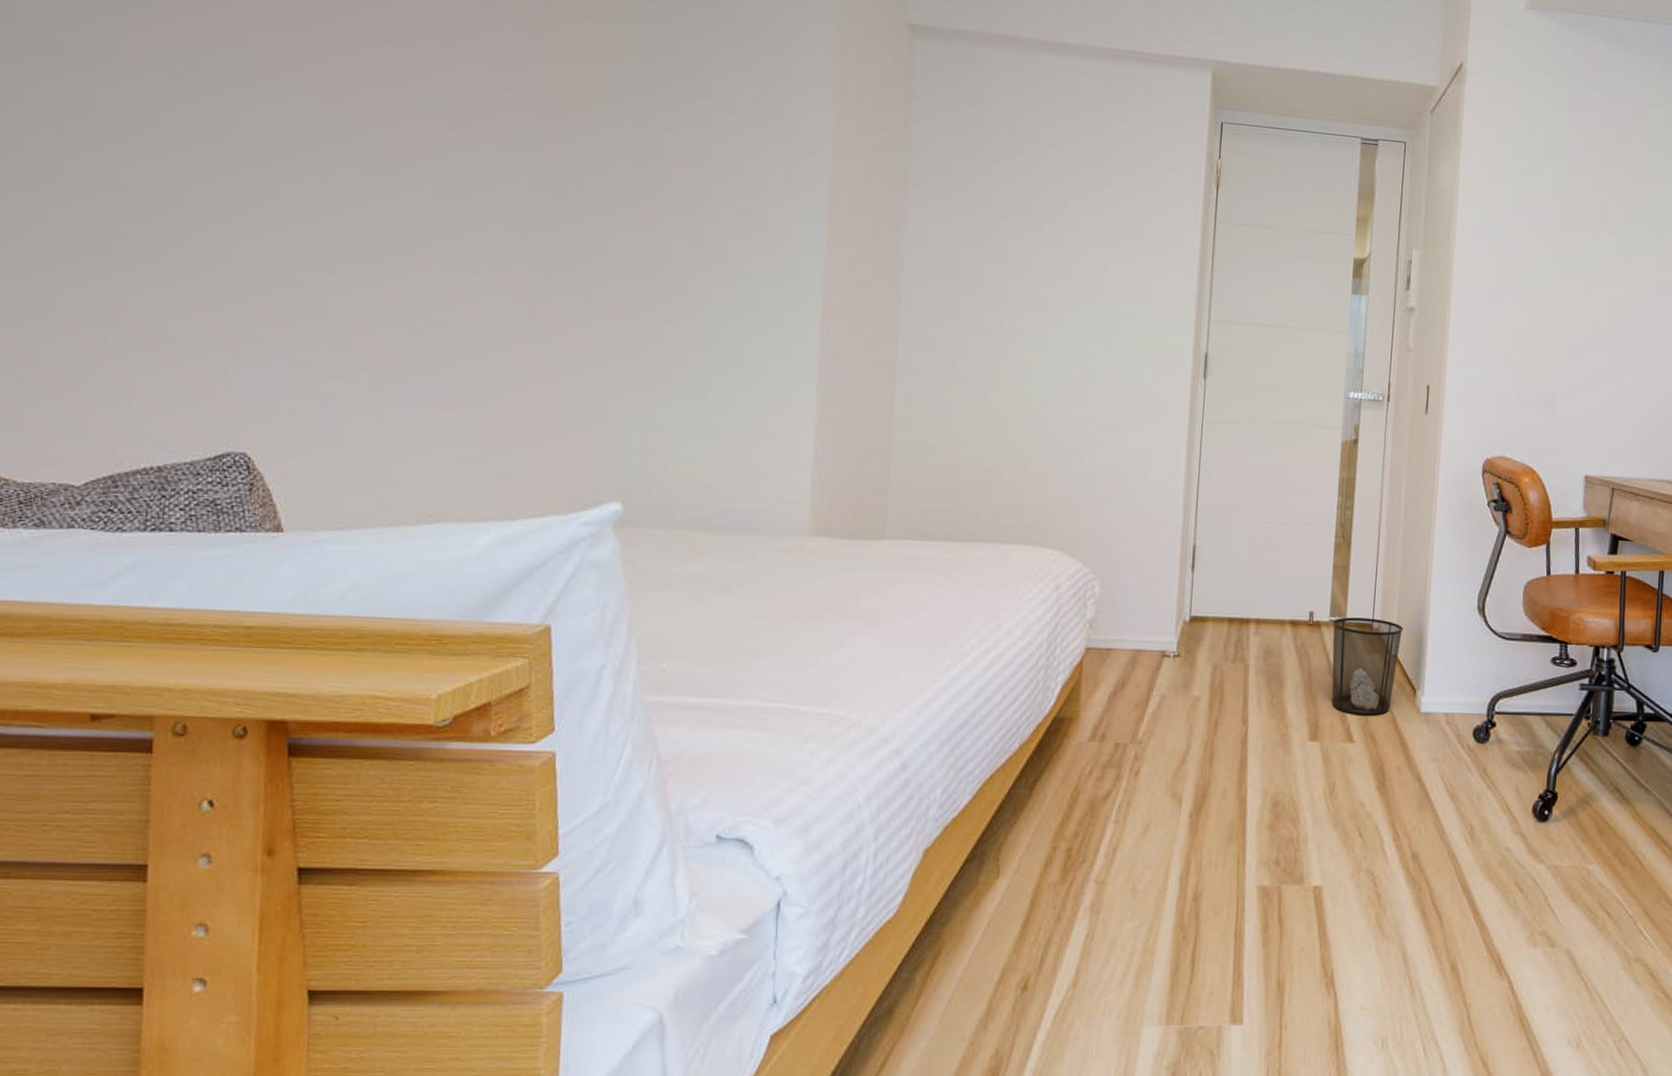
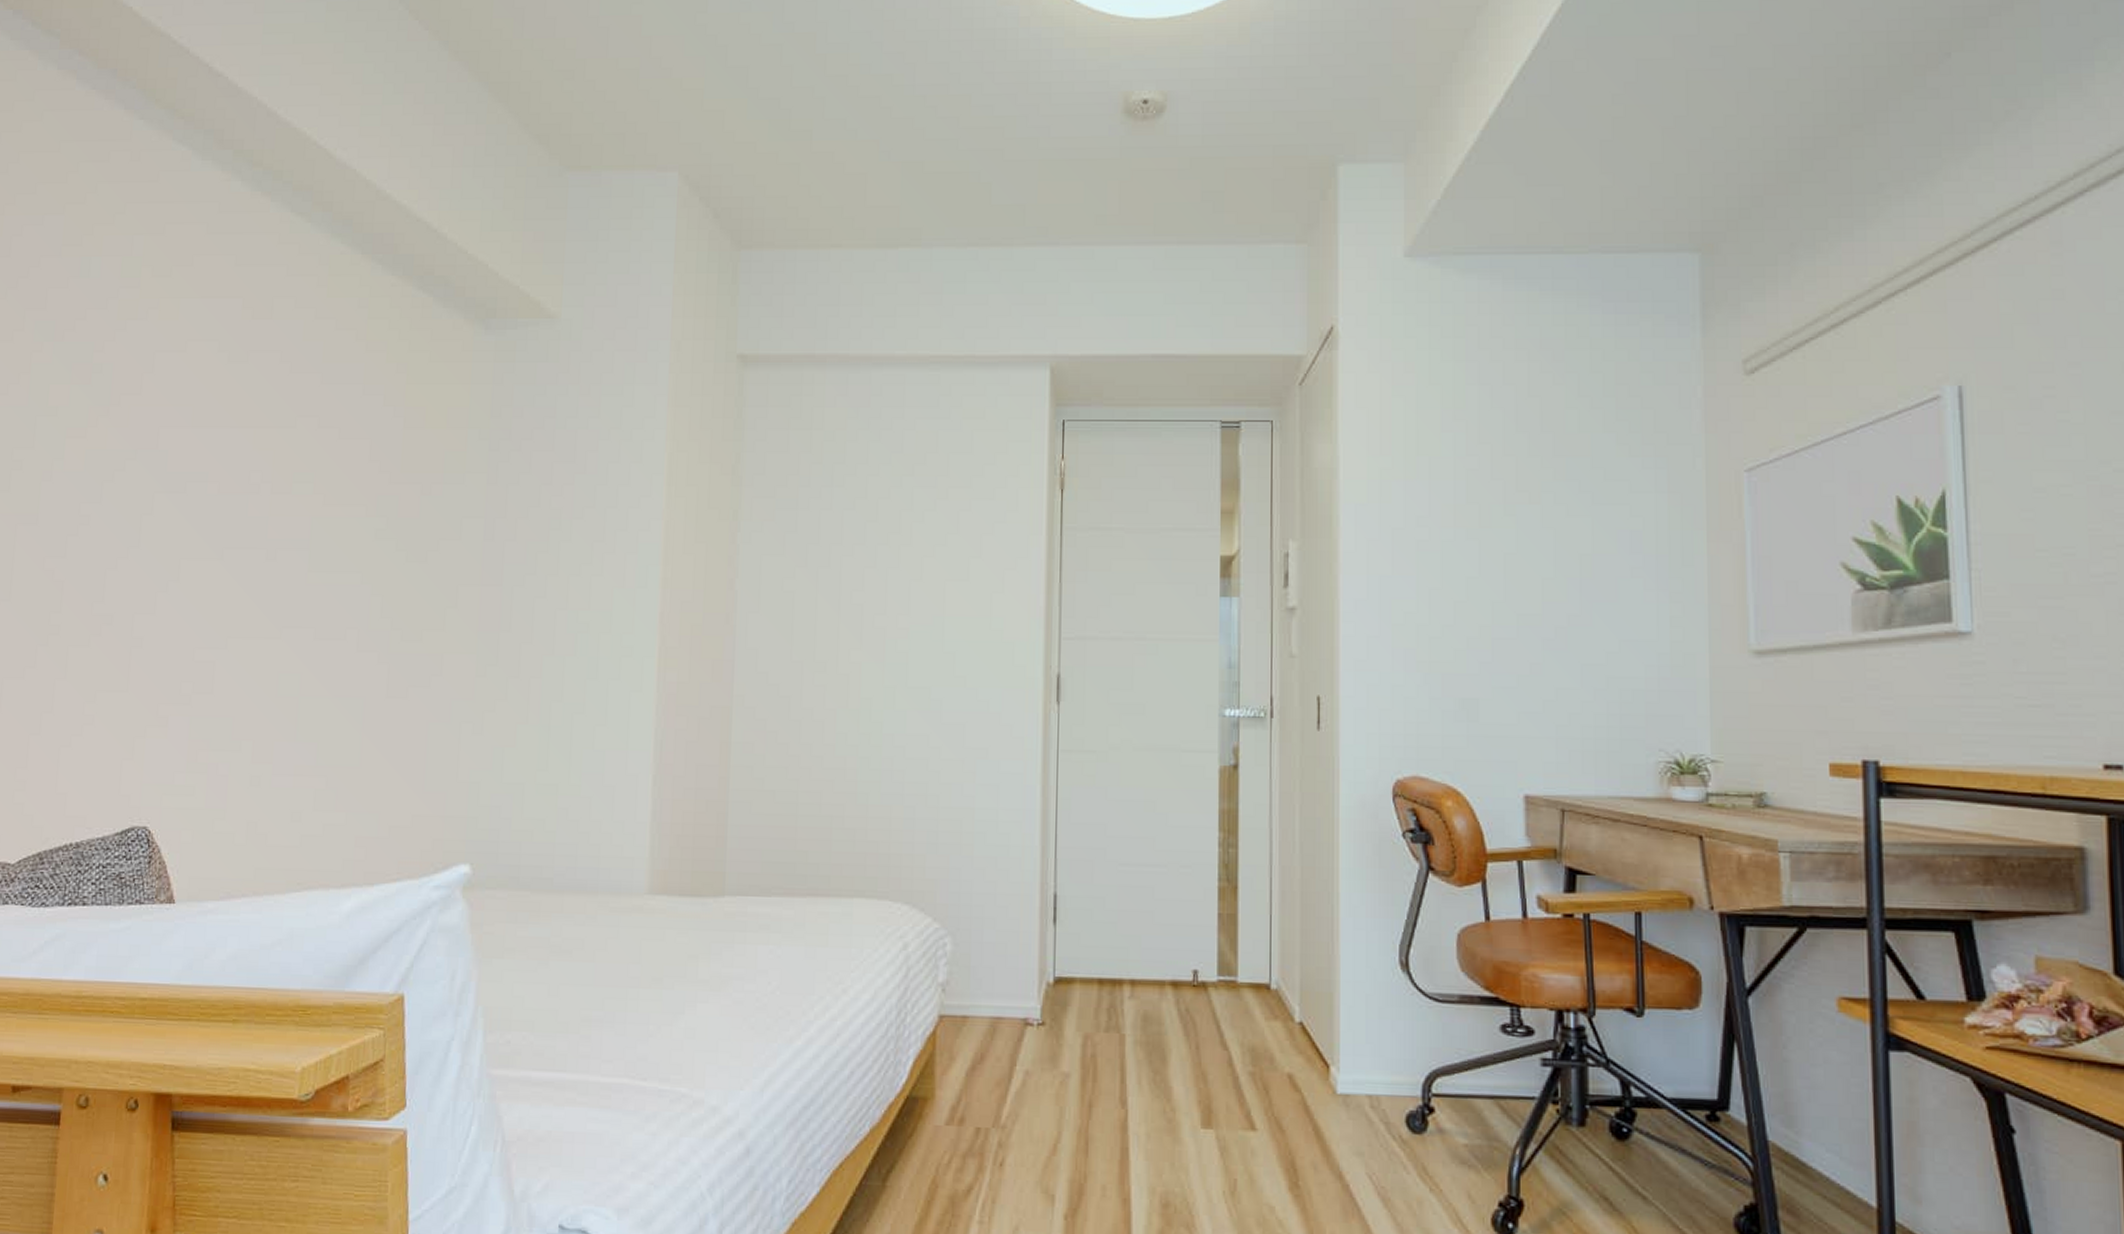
waste bin: present [1331,617,1404,717] -> none [1221,976,1309,1099]

